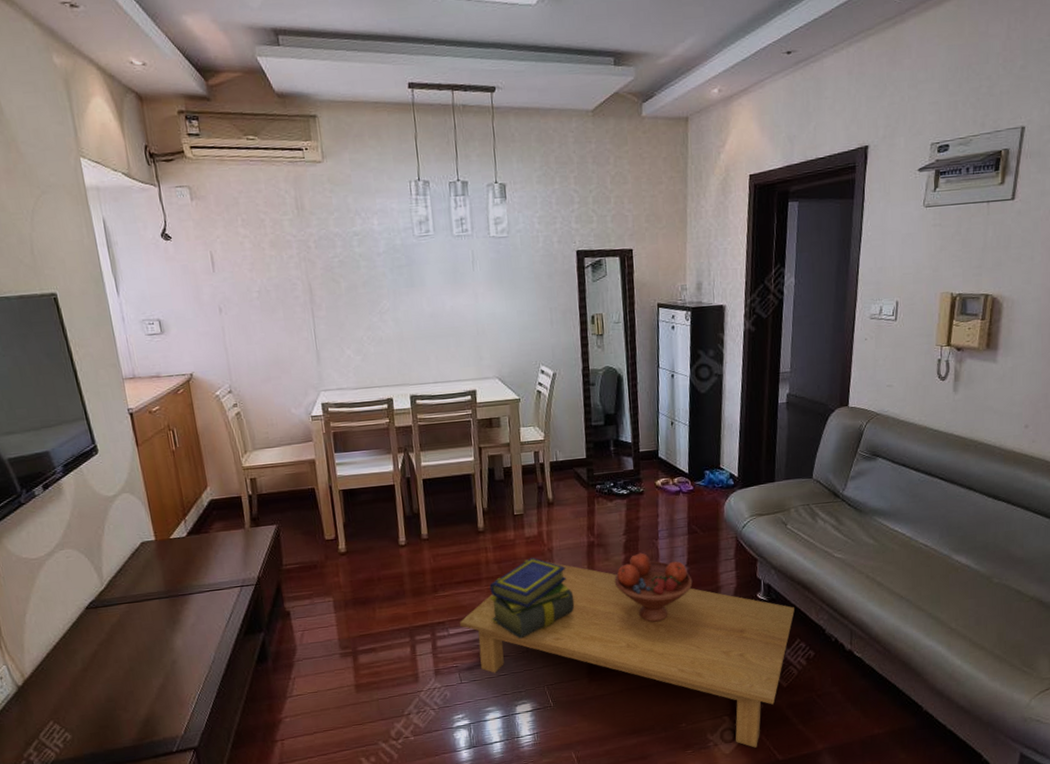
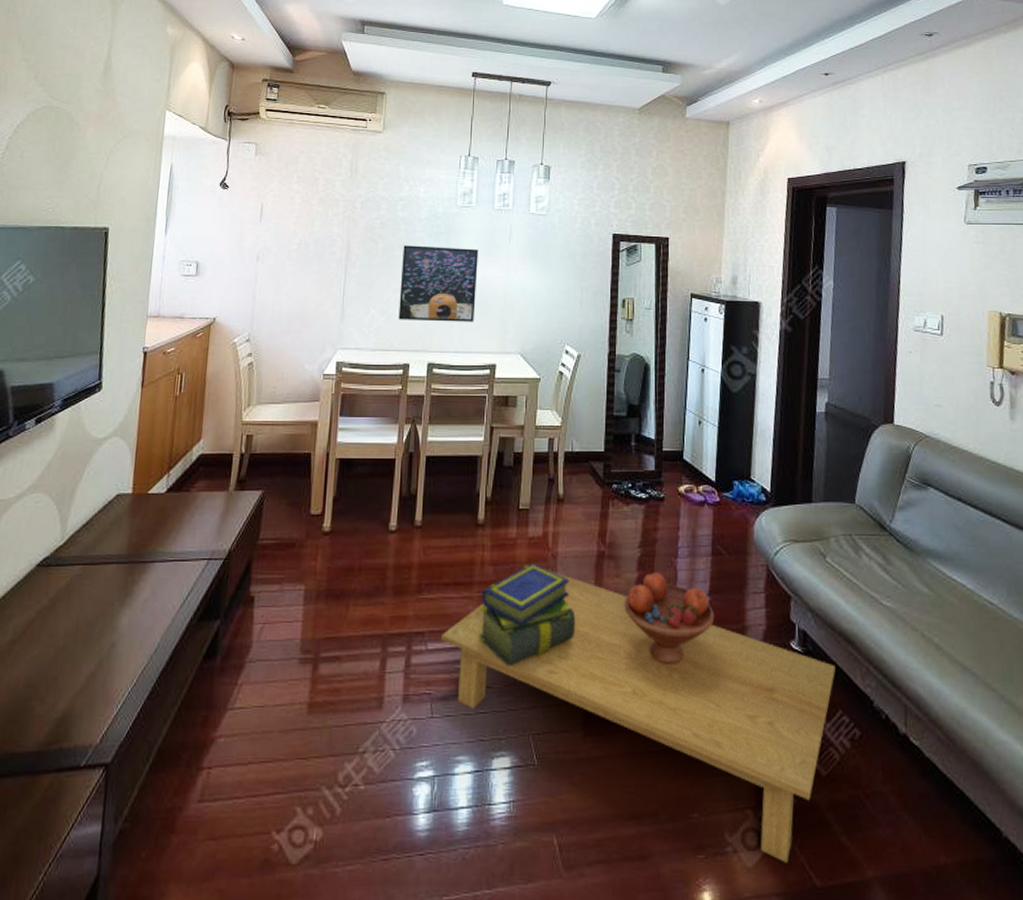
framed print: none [366,279,449,358] -> present [398,245,479,322]

